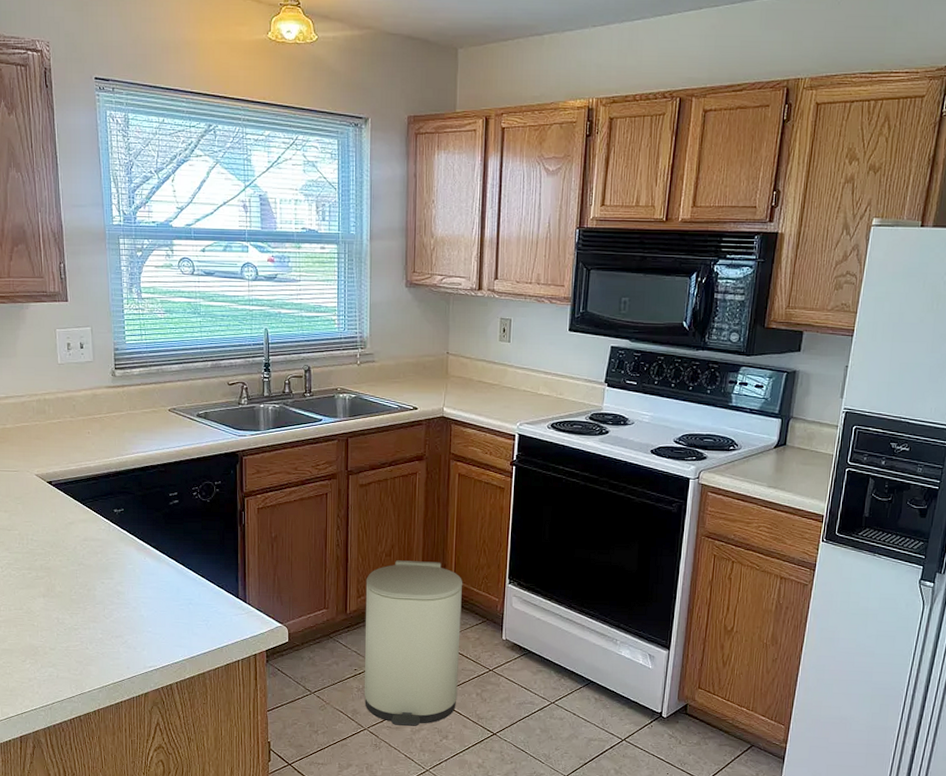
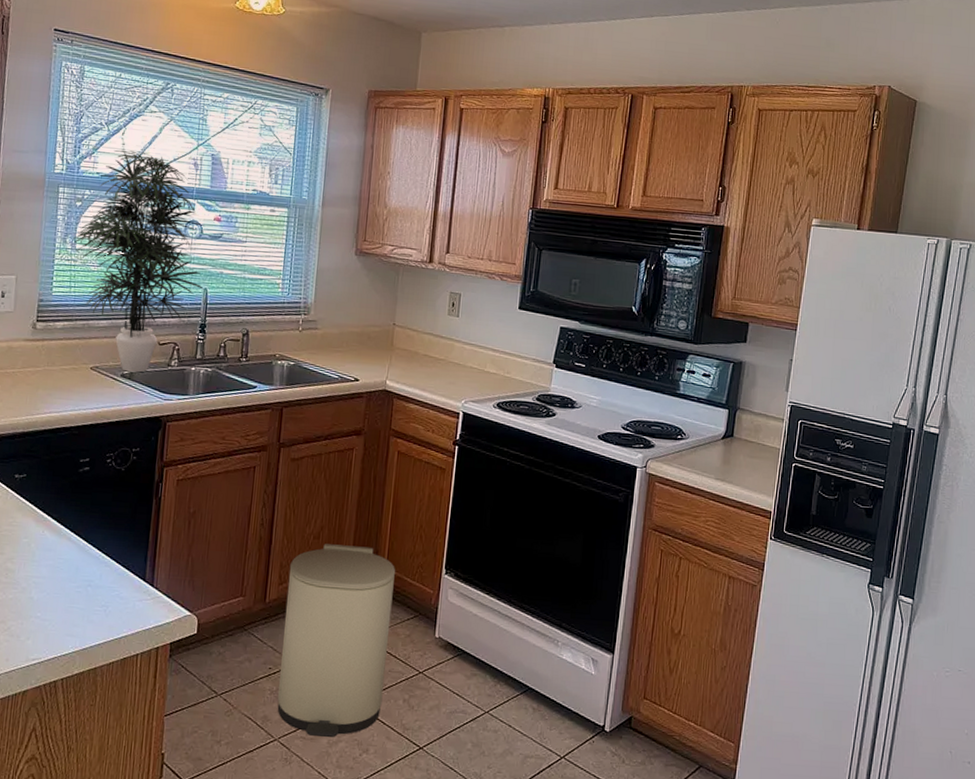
plant: none [137,197,266,412] -> present [72,149,205,373]

